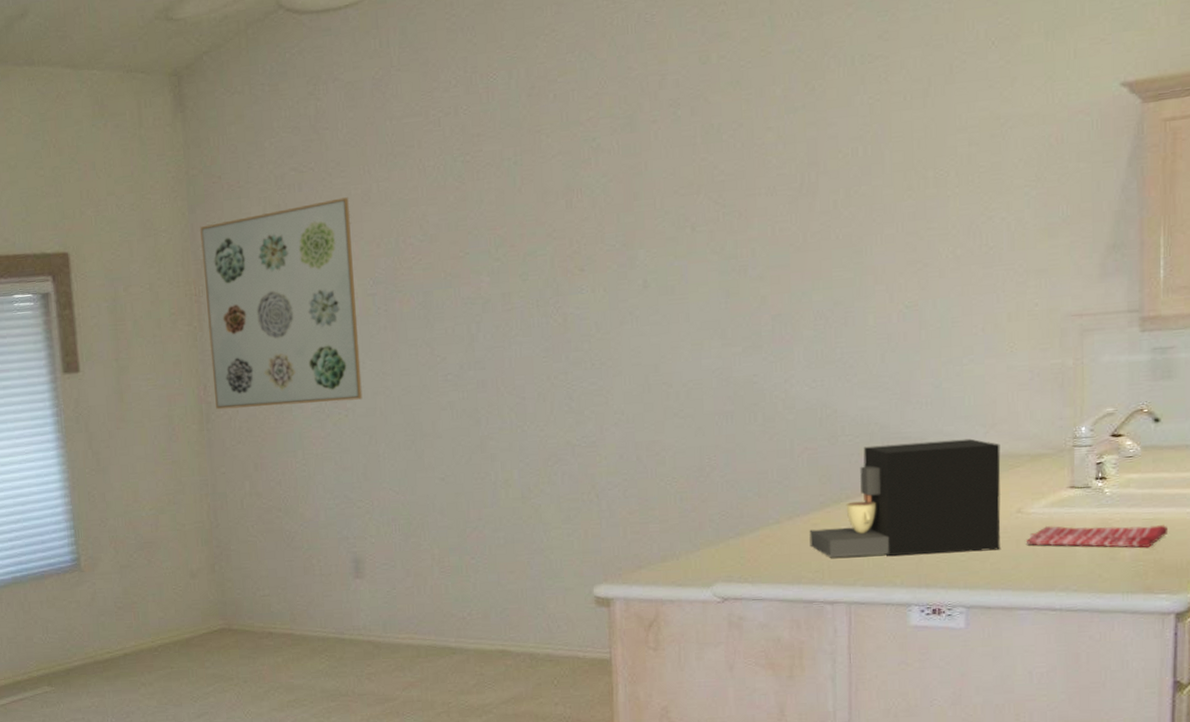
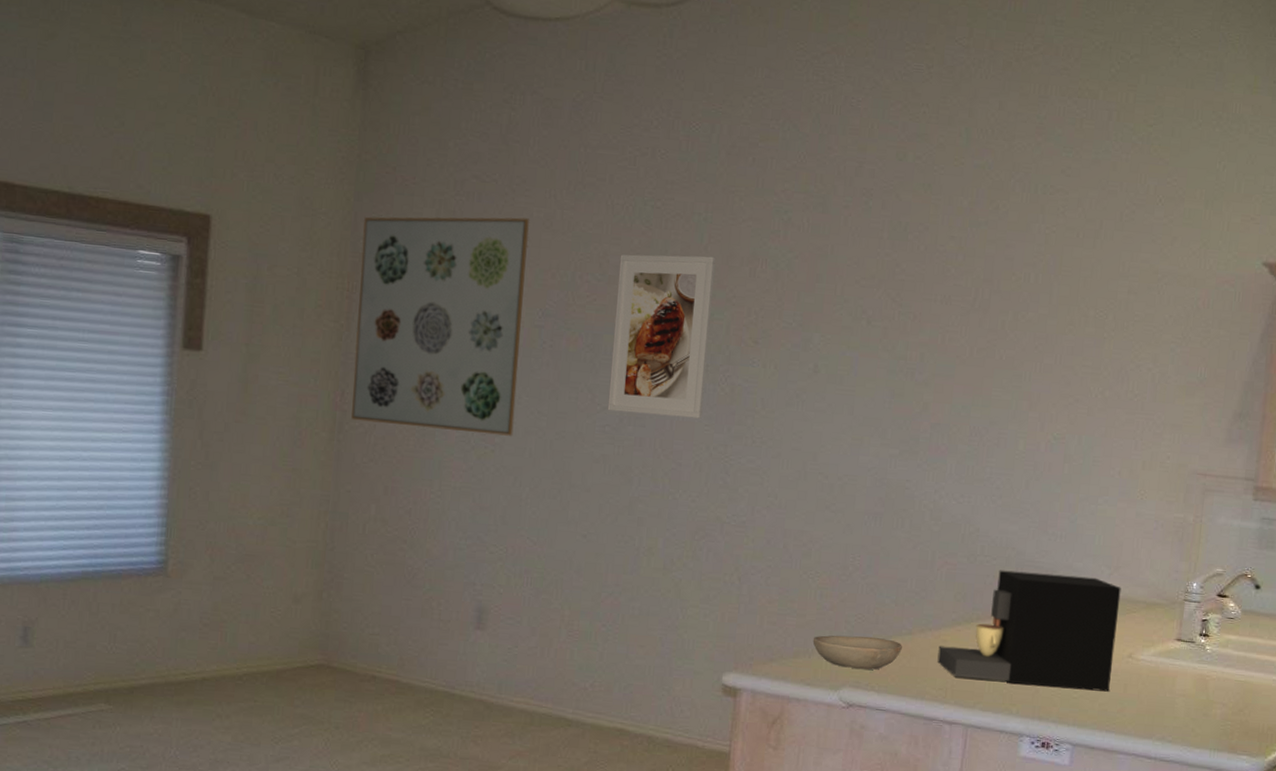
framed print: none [438,196,539,360] -> present [607,254,716,419]
bowl: none [678,531,771,564] -> present [812,635,902,670]
dish towel: present [1026,525,1169,548] -> none [1132,674,1256,708]

